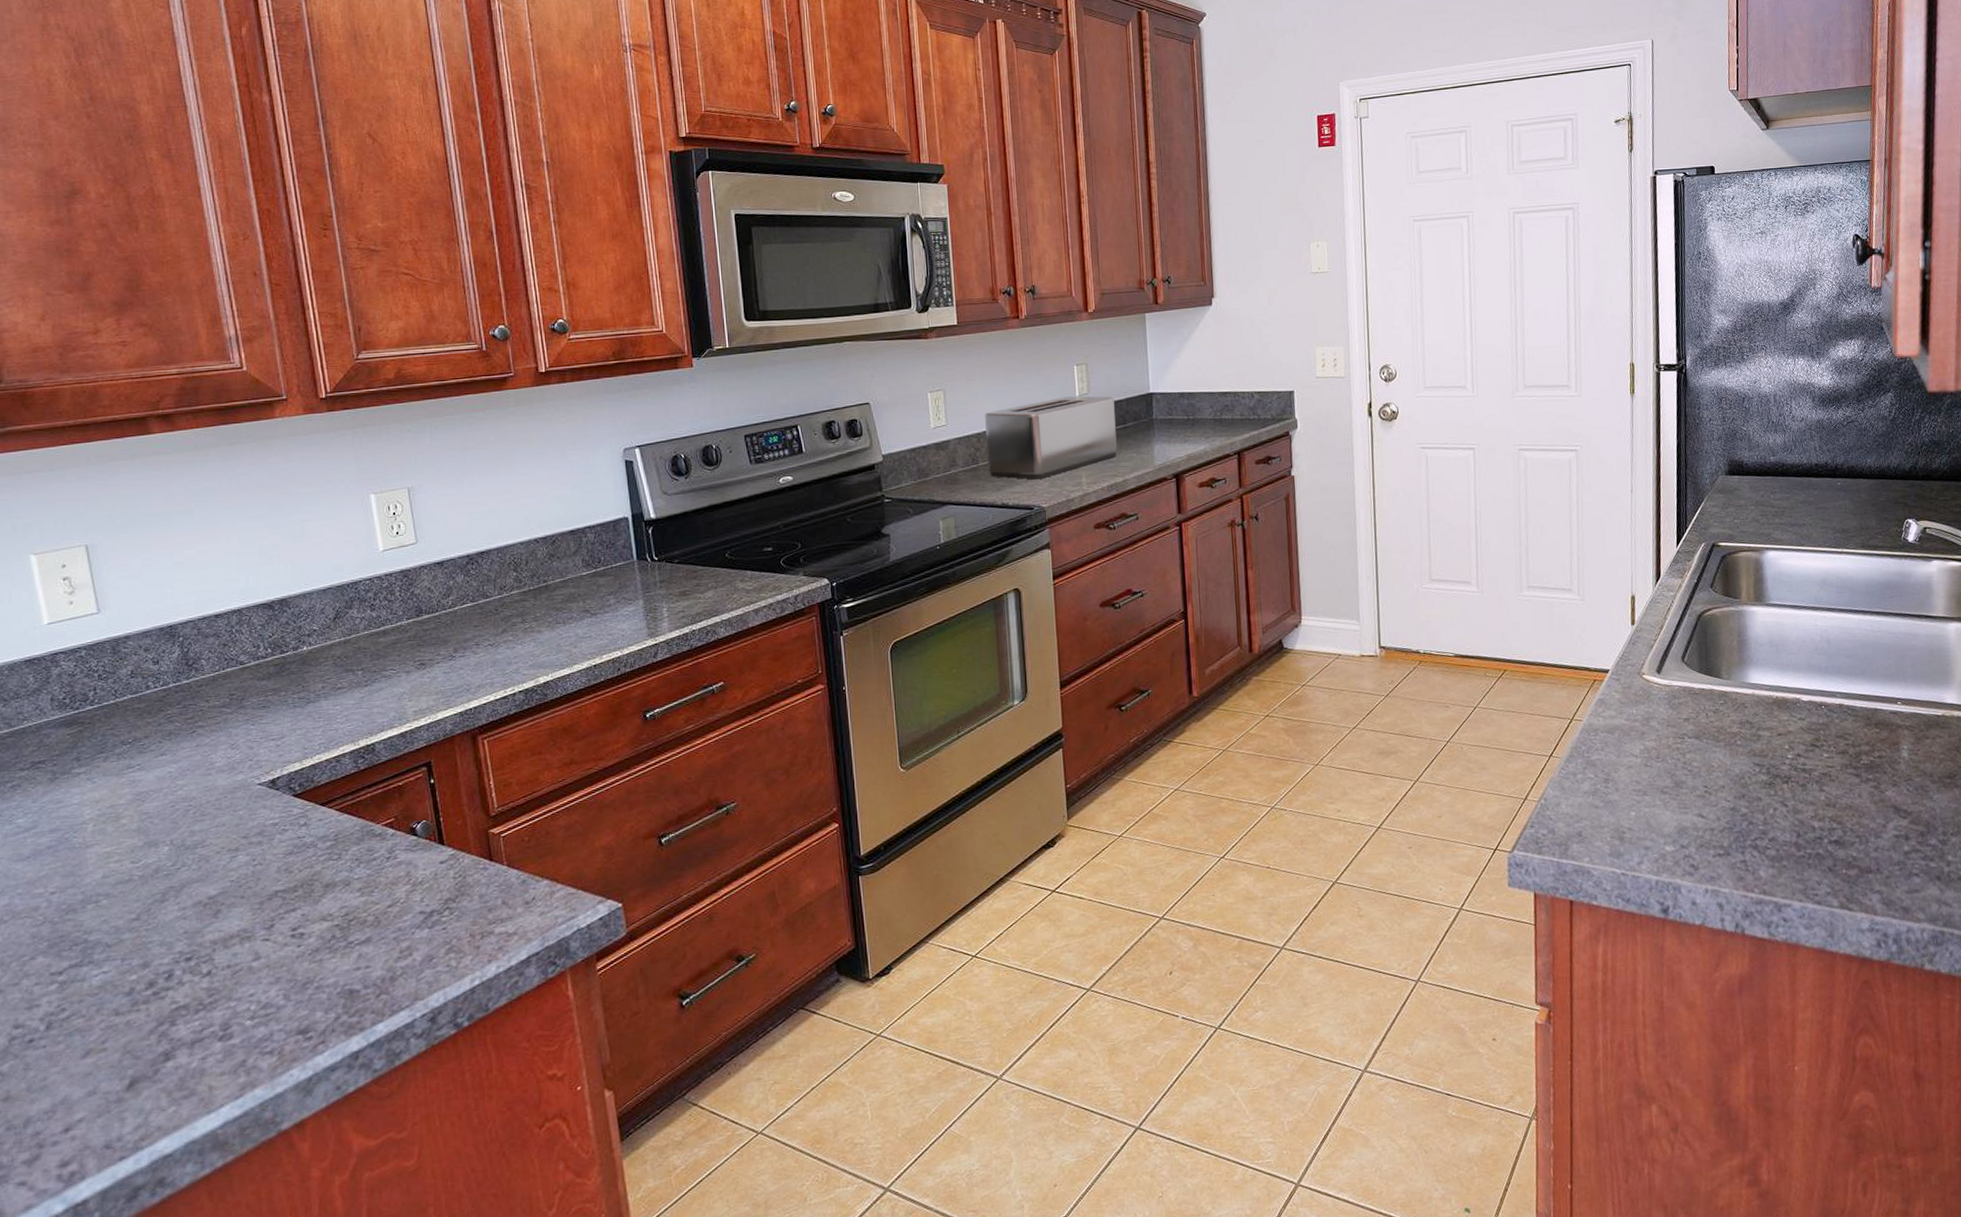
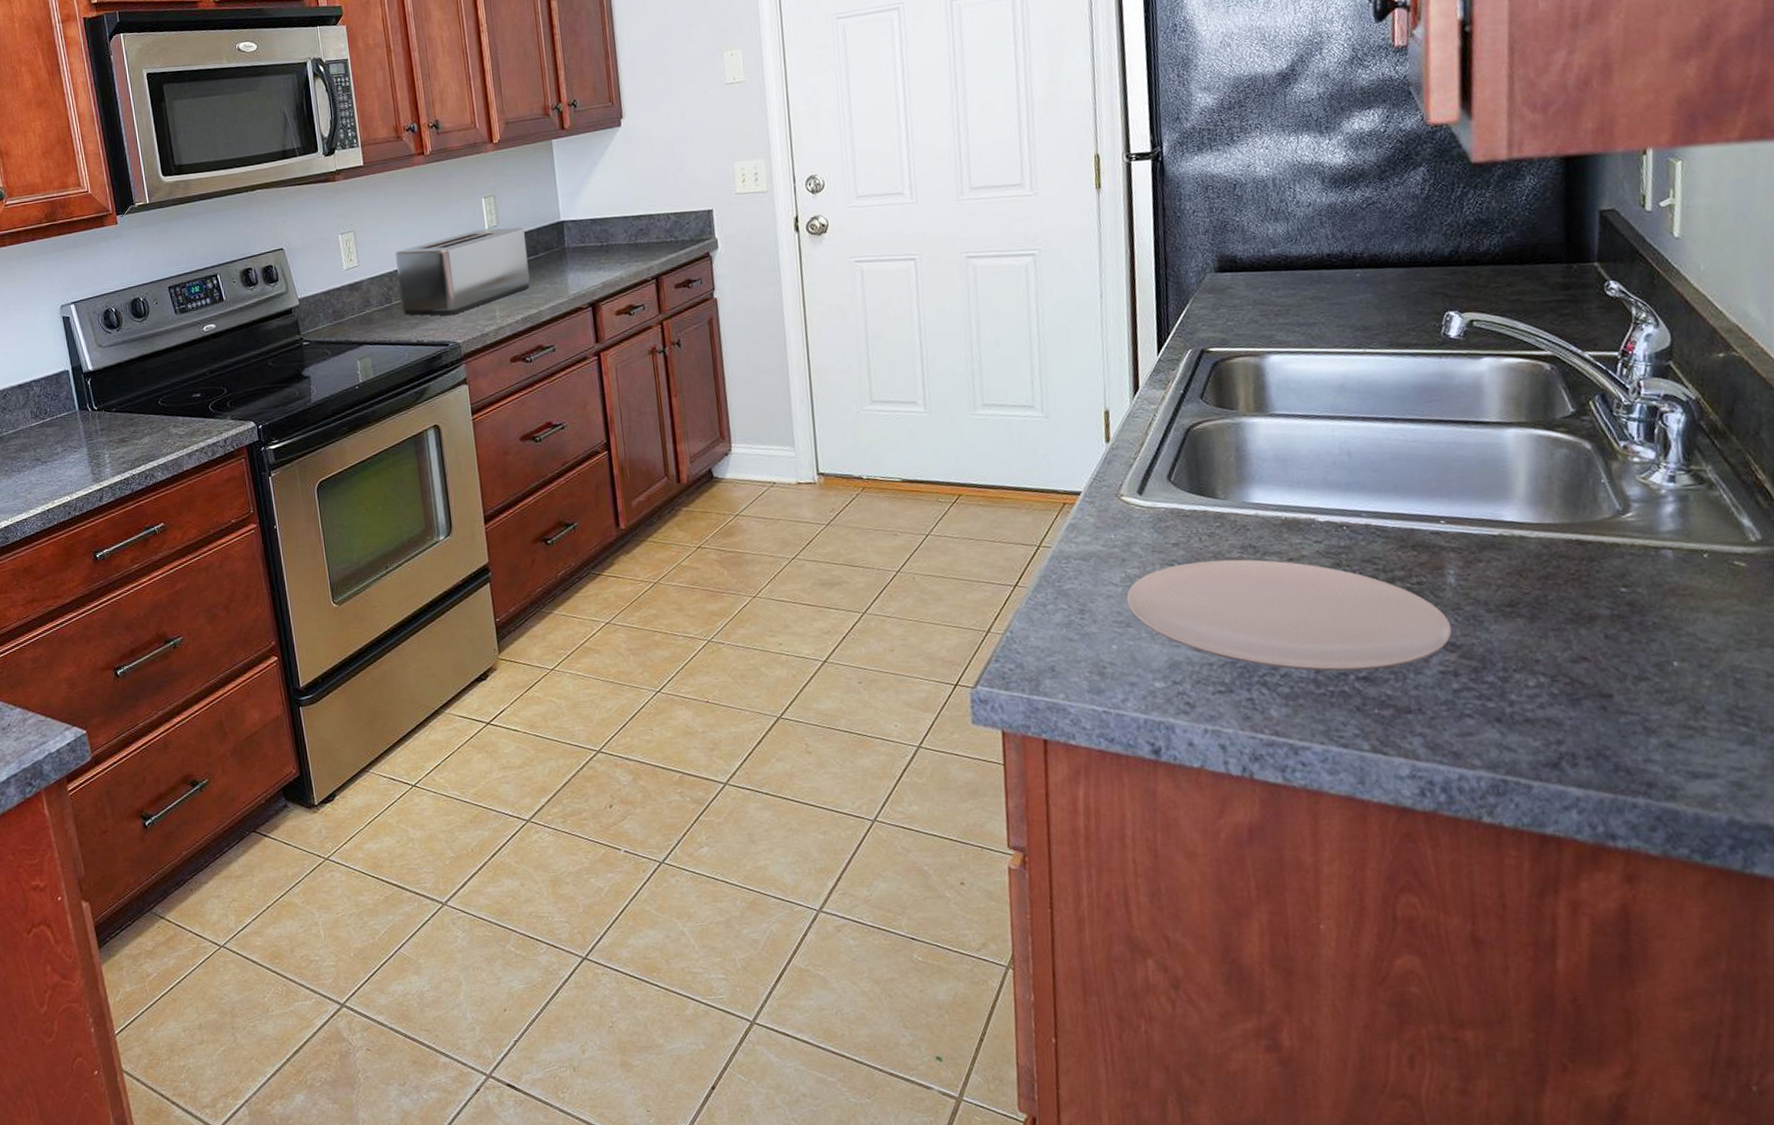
plate: none [1644,734,1905,836] -> present [1126,559,1452,672]

